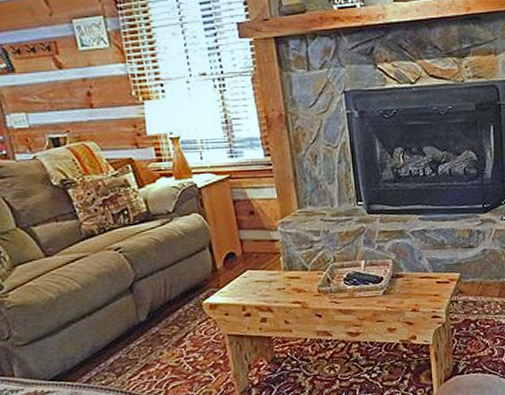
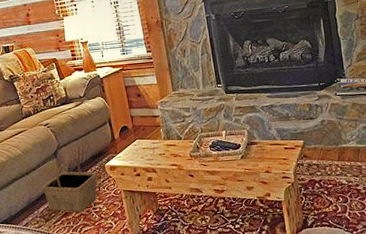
basket: none [111,294,191,364] -> present [42,158,97,212]

